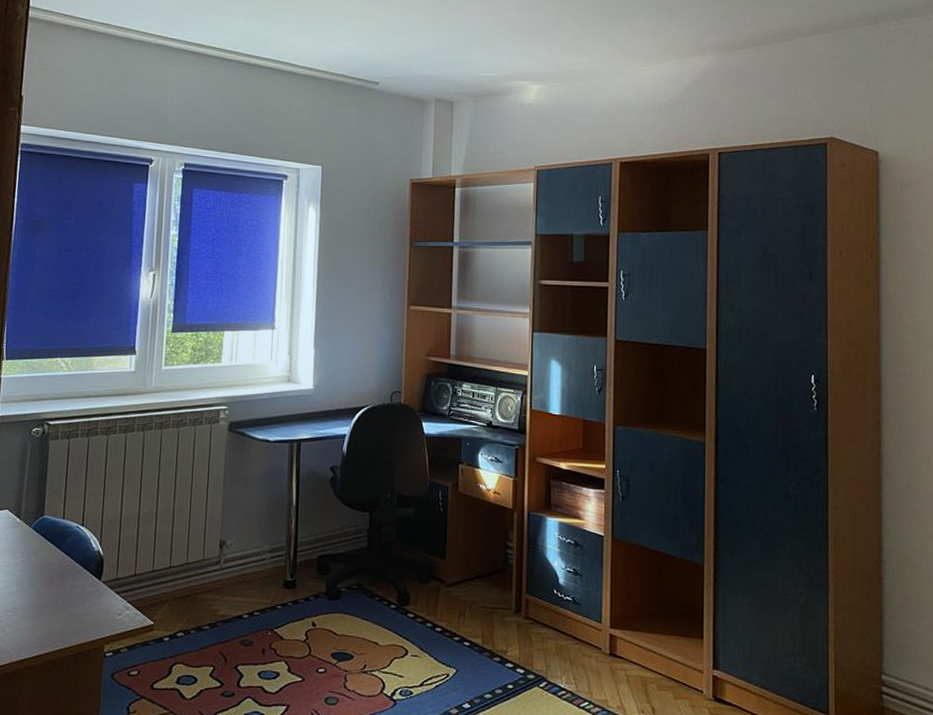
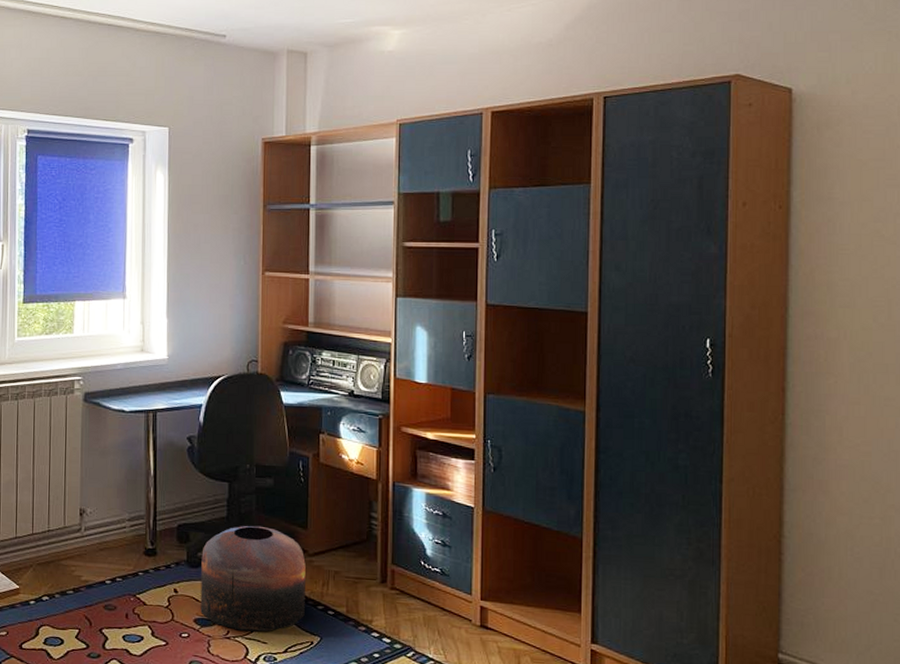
pouf: none [338,556,443,665] -> present [200,525,306,632]

